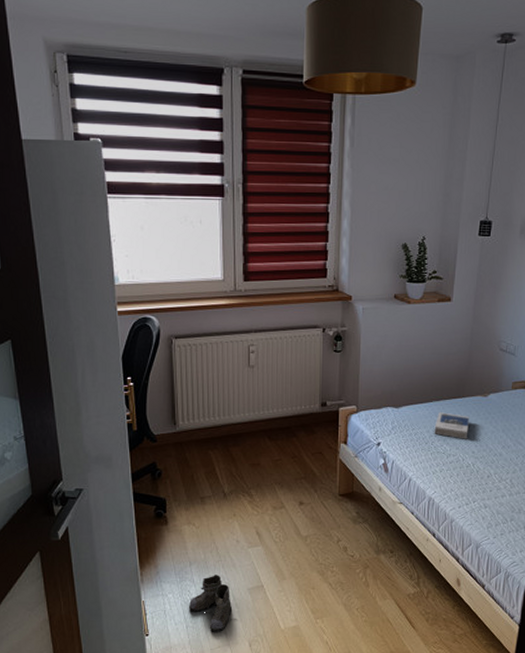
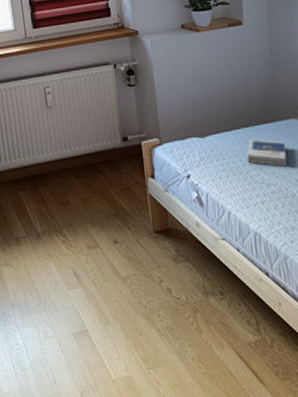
boots: present [189,575,238,632] -> none [15,318,66,381]

